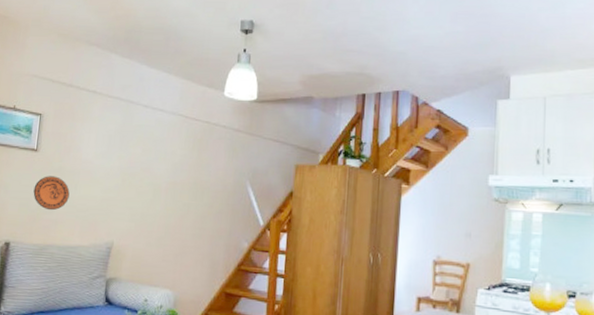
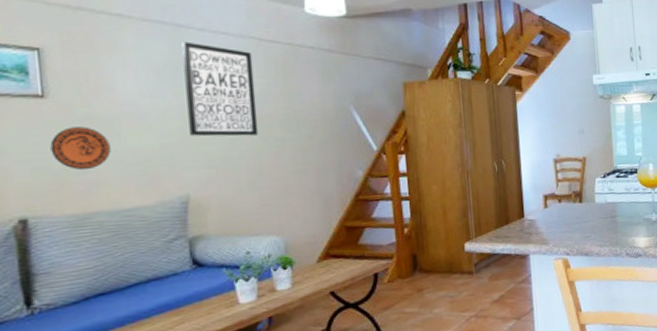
wall art: none [123,115,178,199] -> present [182,41,259,137]

